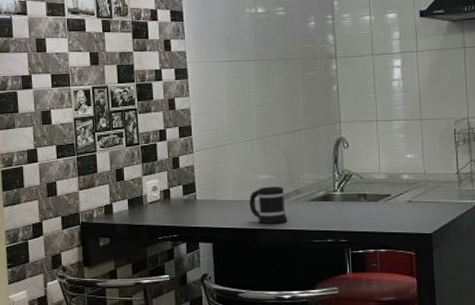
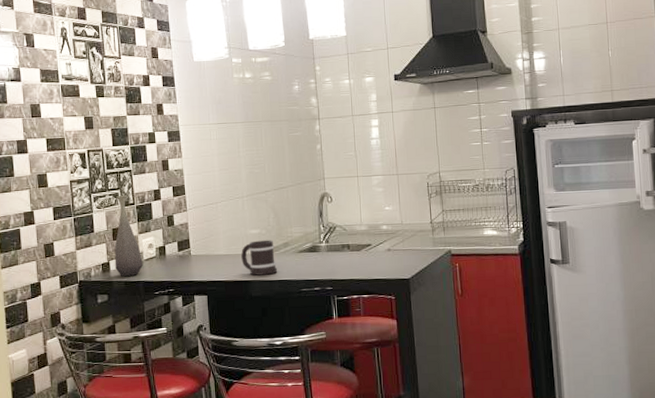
bottle: none [117,134,146,220] -> present [114,194,143,277]

